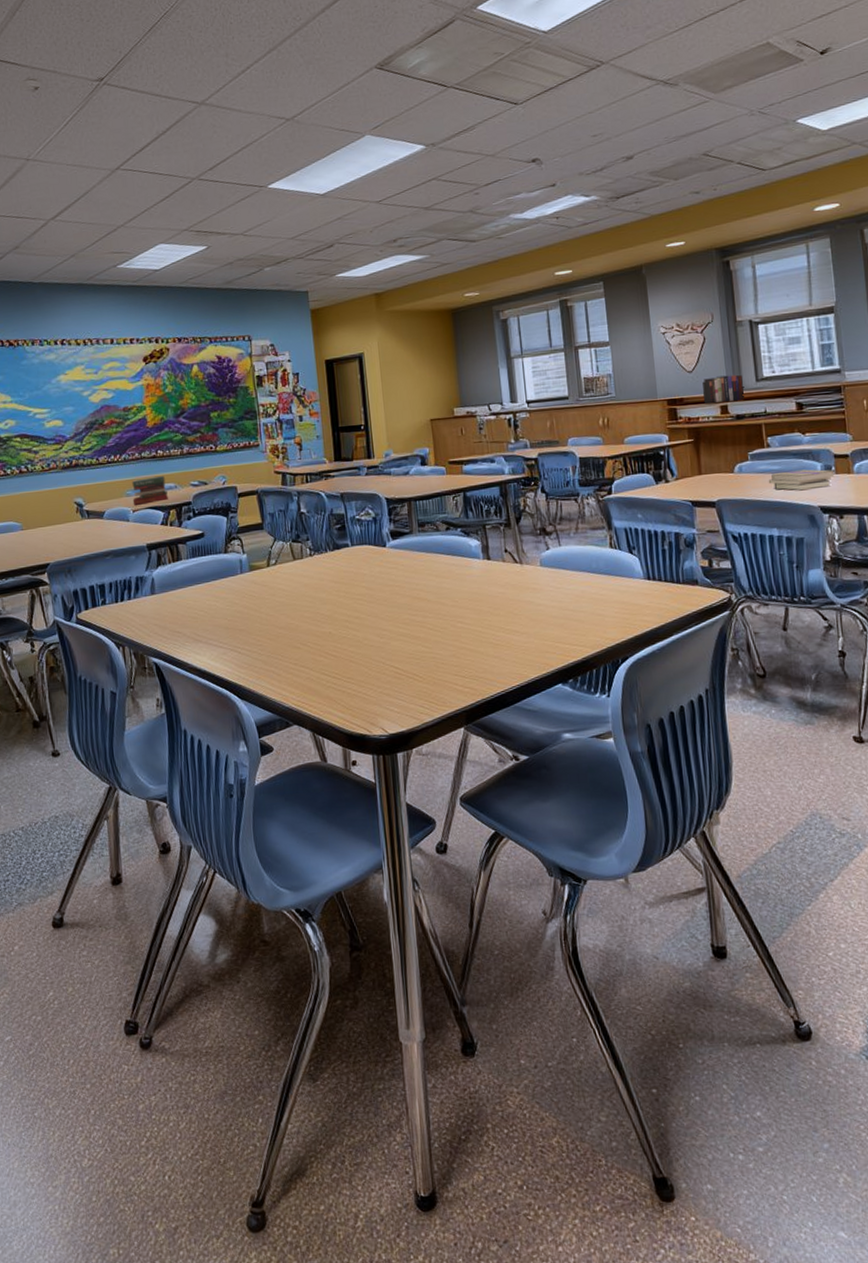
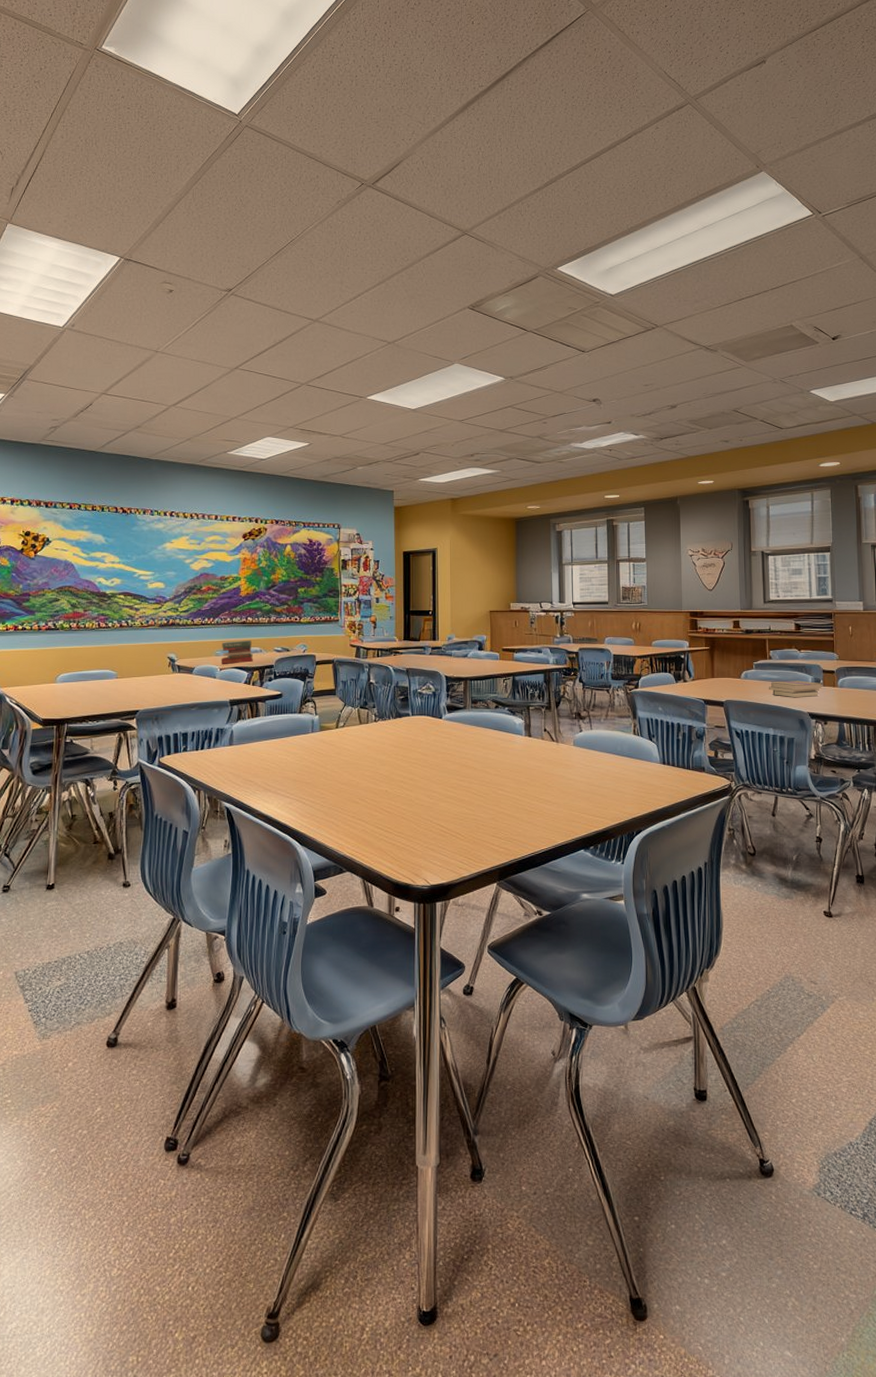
books: present [702,374,744,403] -> none [719,596,753,619]

